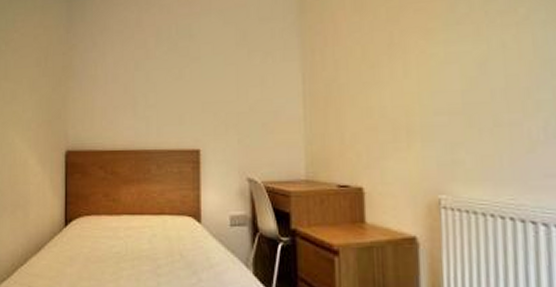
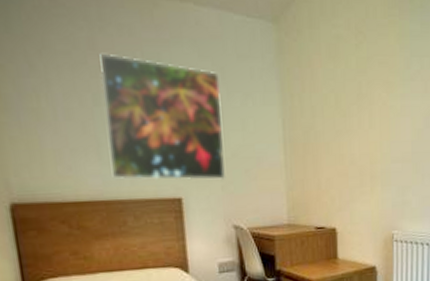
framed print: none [142,28,243,133] -> present [99,53,227,181]

